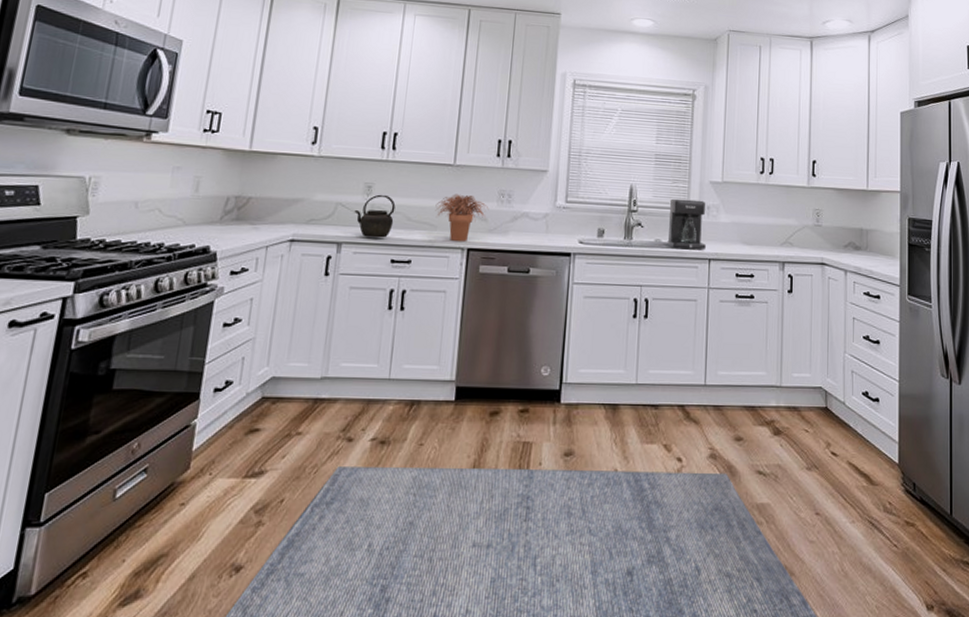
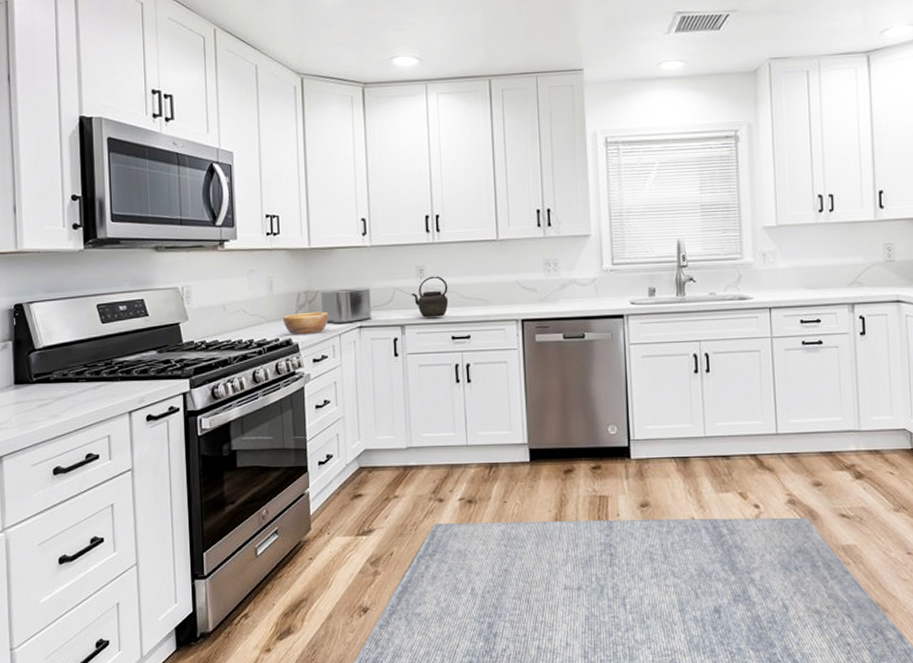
bowl: none [203,219,258,244] -> present [282,311,329,335]
toaster: none [250,197,310,236] -> present [320,288,372,325]
potted plant: present [435,193,489,241] -> none [485,268,537,313]
coffee maker: present [667,198,706,250] -> none [721,247,765,301]

